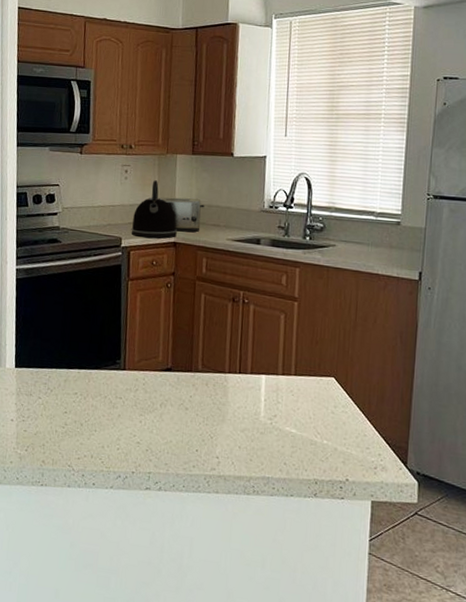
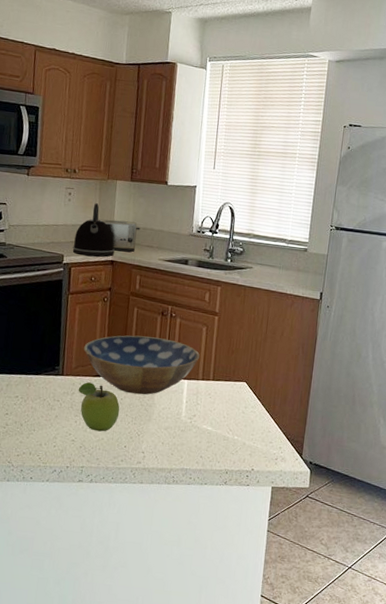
fruit: none [142,377,190,433] -> present [78,382,120,432]
bowl: none [147,324,278,392] -> present [84,335,200,395]

